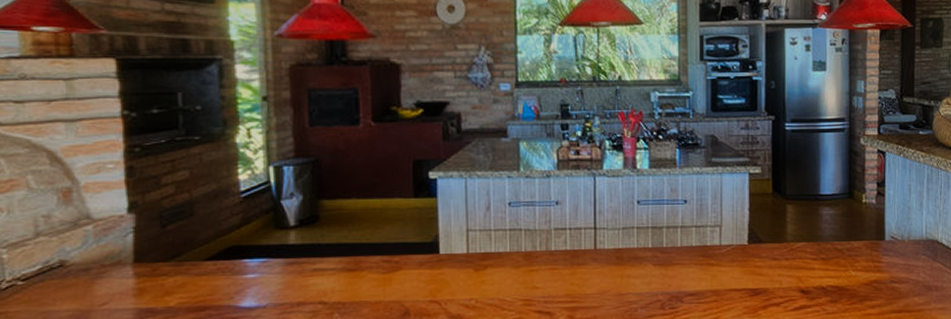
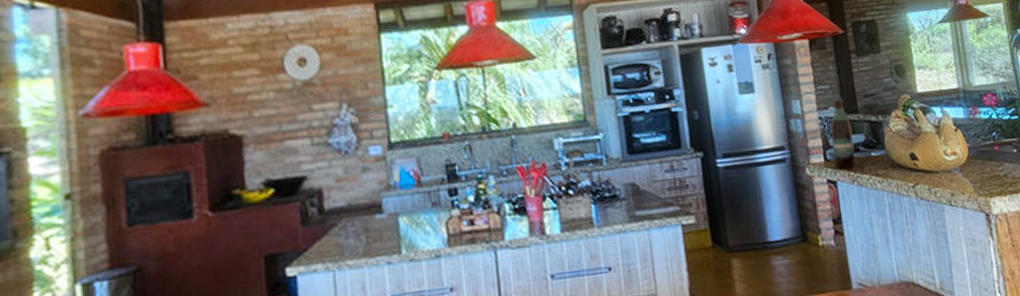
bottle: none [885,83,906,143] -> present [830,99,856,170]

